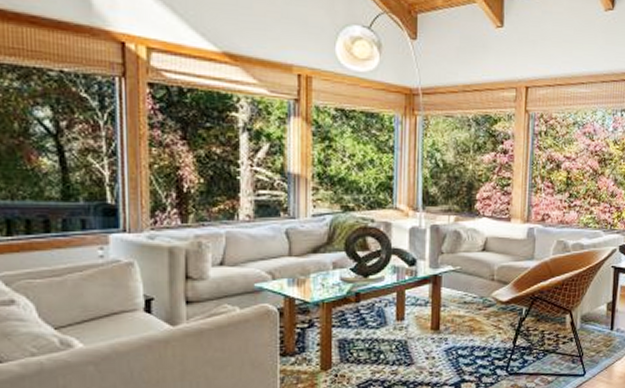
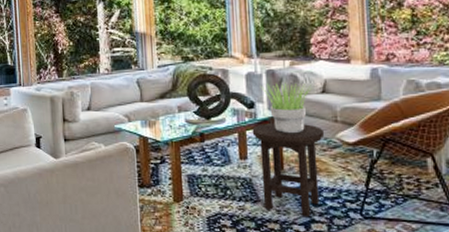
stool: none [411,282,482,378] -> present [252,123,325,218]
potted plant: none [424,239,475,293] -> present [261,83,313,134]

